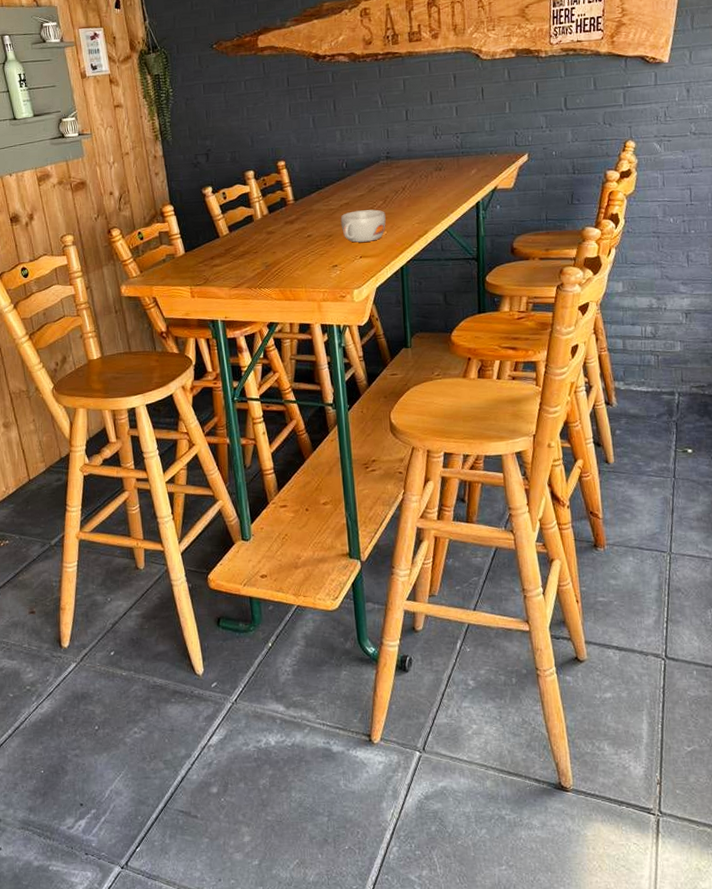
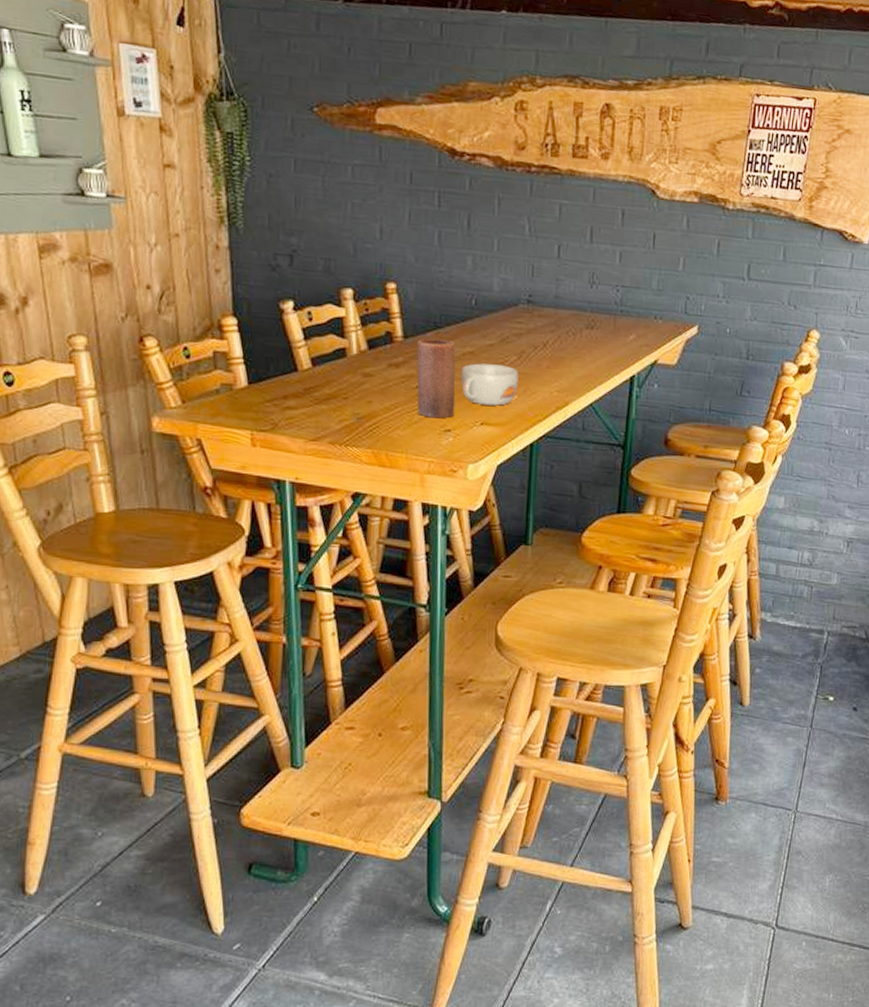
candle: none [305,196,339,258] -> present [416,338,456,418]

